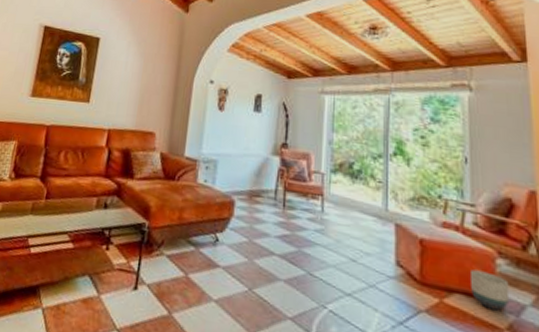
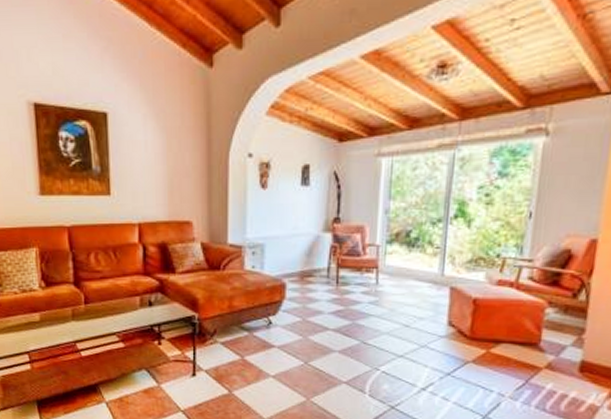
planter: present [471,269,510,311] -> none [517,321,554,353]

